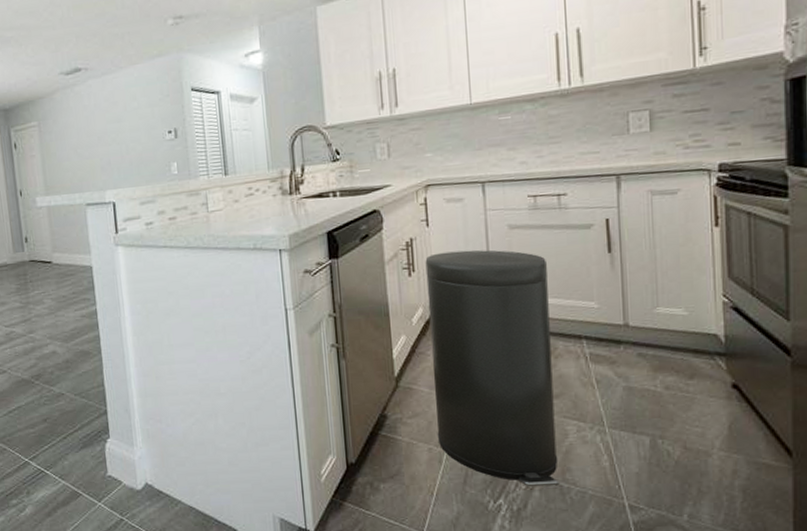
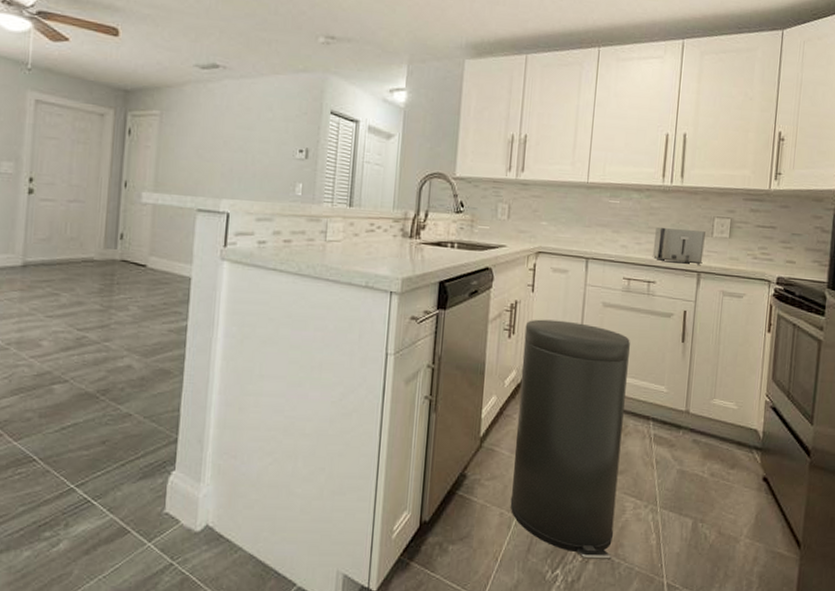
toaster: none [557,130,621,171] -> present [652,228,705,265]

